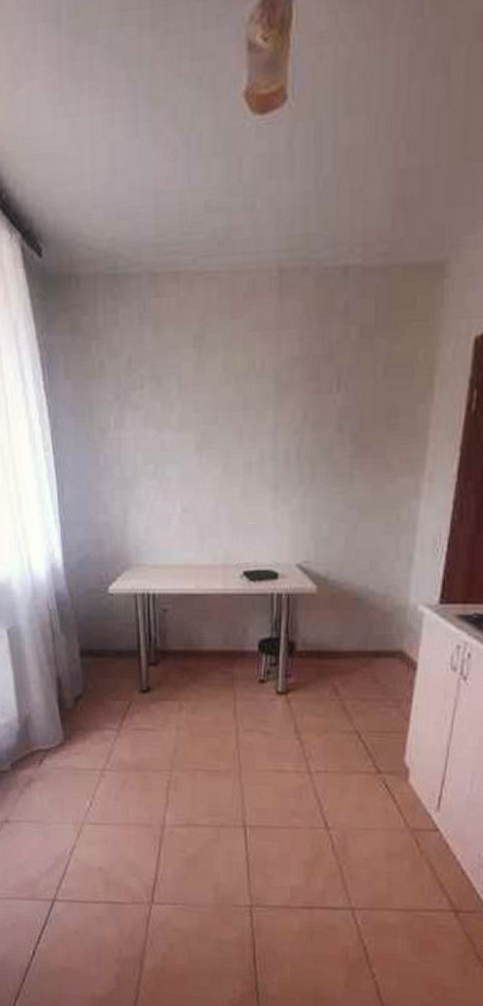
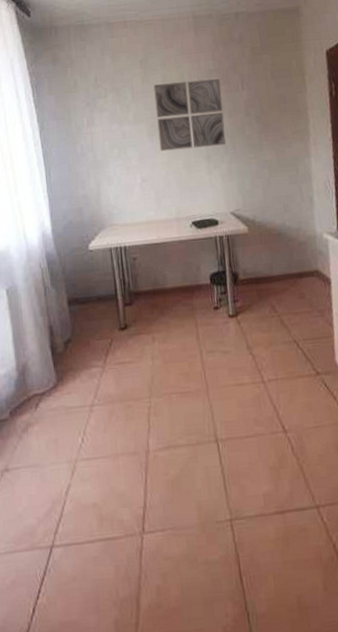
wall art: none [210,370,306,473] -> present [153,78,226,152]

